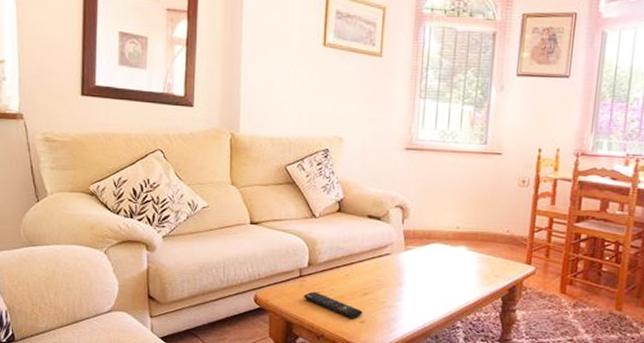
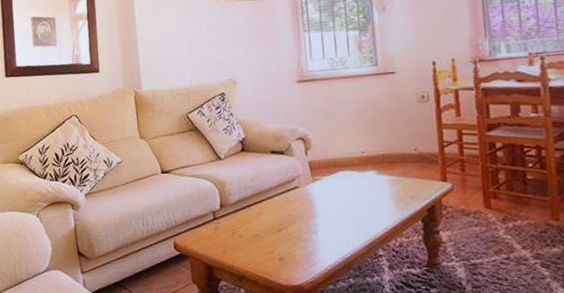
remote control: present [303,291,363,319] -> none [219,233,280,256]

